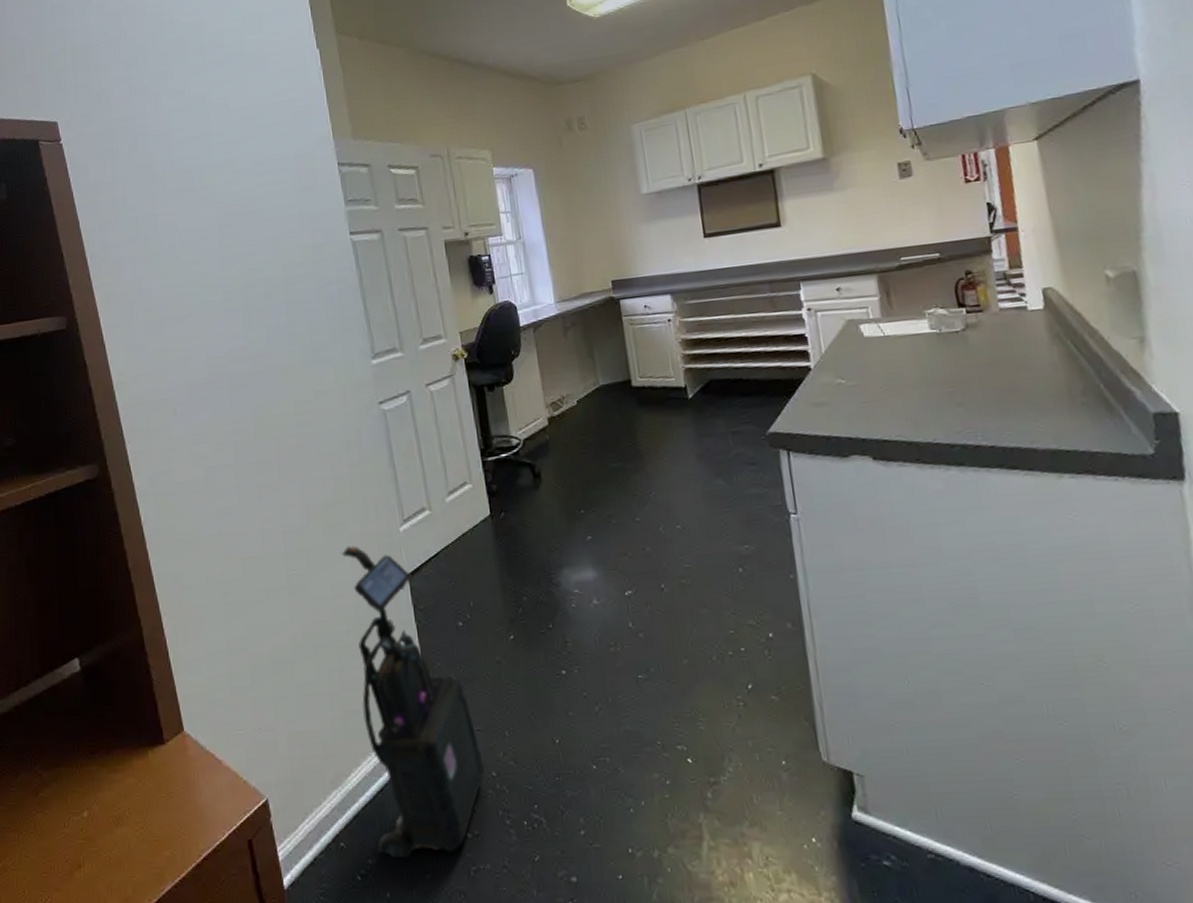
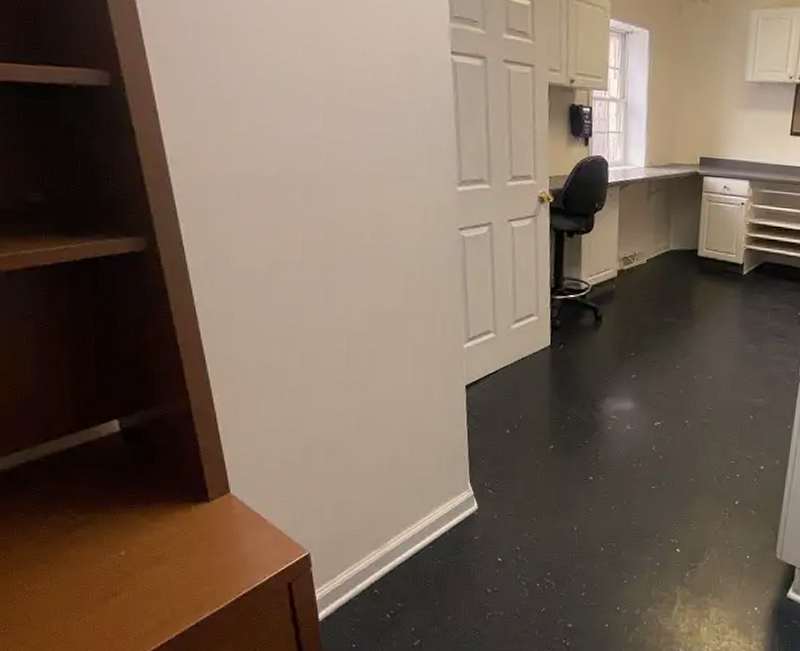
vacuum cleaner: present [341,545,485,859] -> none [403,354,510,604]

